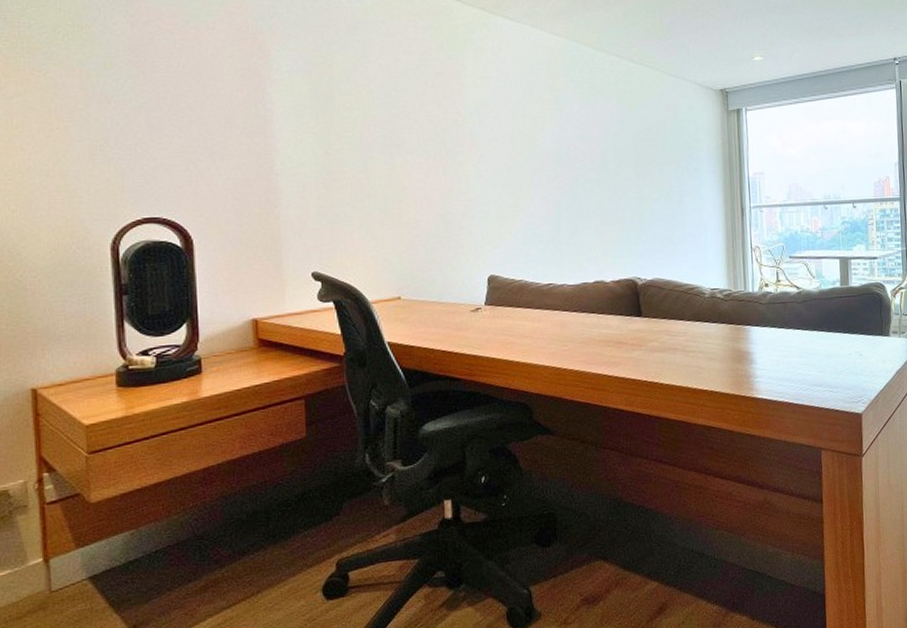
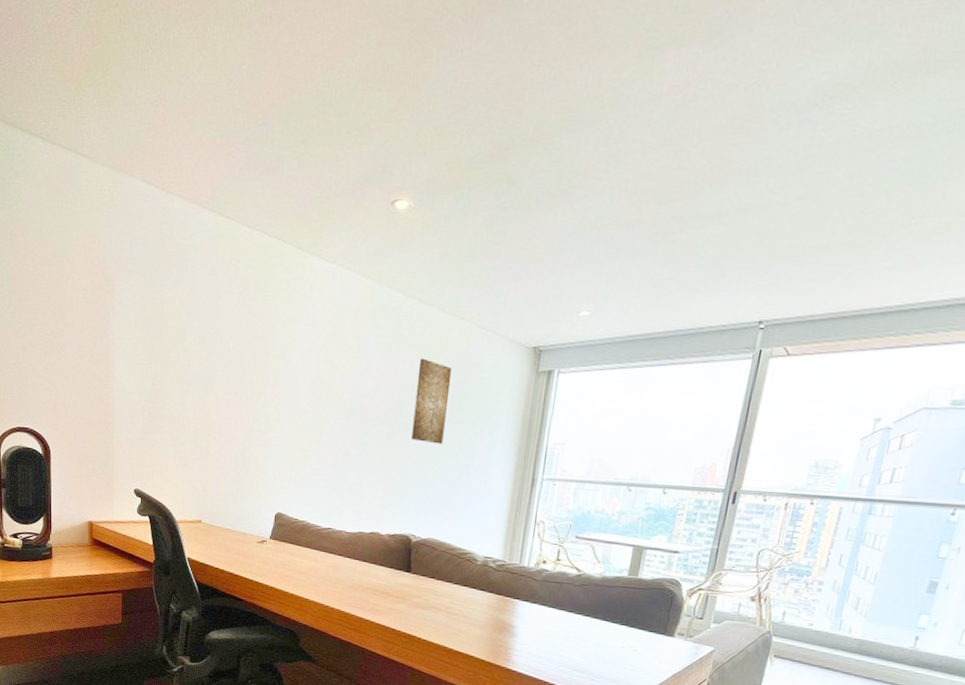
wall art: none [618,106,653,186] -> present [411,358,452,444]

